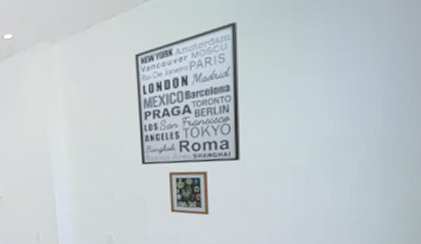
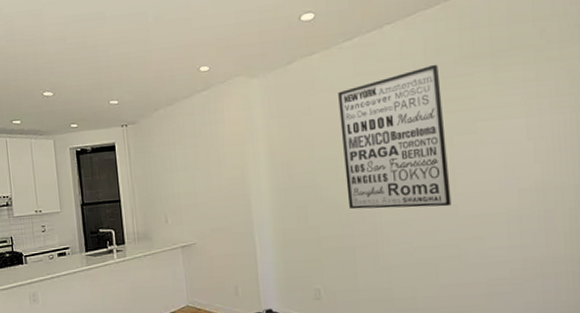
picture frame: present [168,170,209,215] -> none [378,216,423,265]

